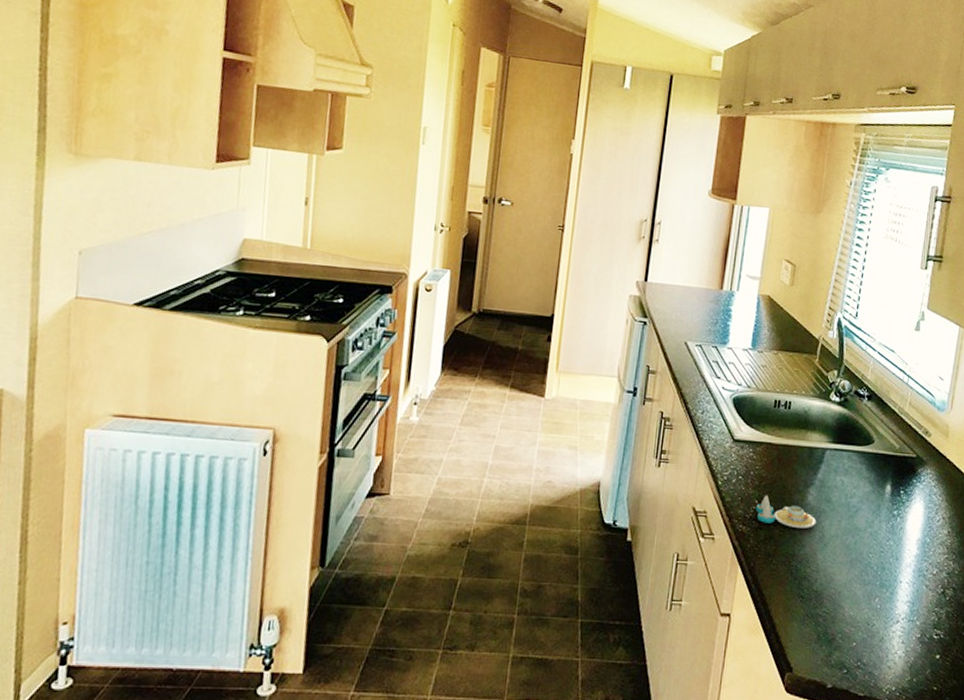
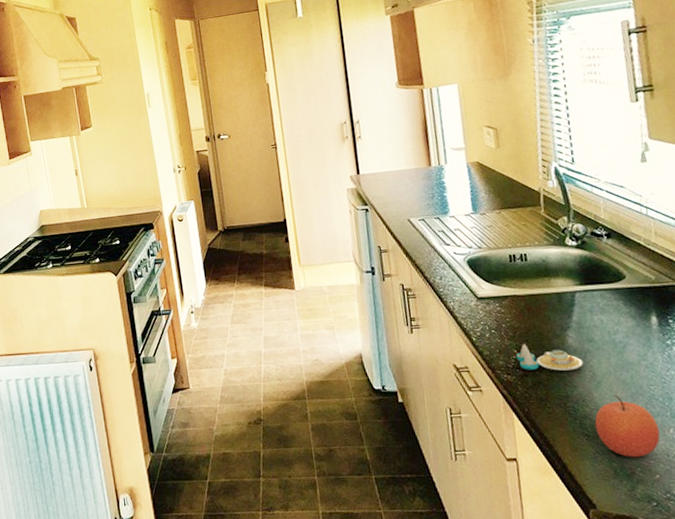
apple: none [811,558,867,624] -> present [594,394,660,458]

